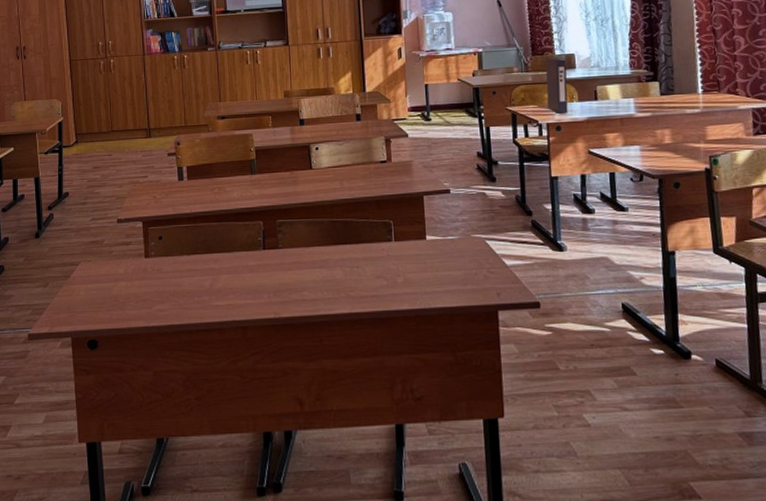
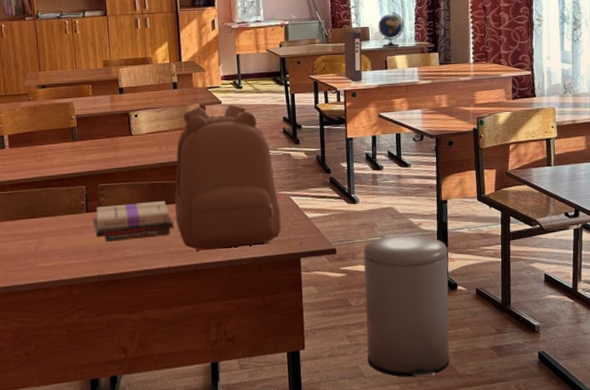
books: none [268,239,356,282] -> present [91,200,174,242]
backpack: none [357,138,476,297] -> present [174,104,282,251]
pedal bin: none [572,288,685,465] -> present [363,234,450,379]
globe: none [585,37,617,77] -> present [378,12,405,49]

